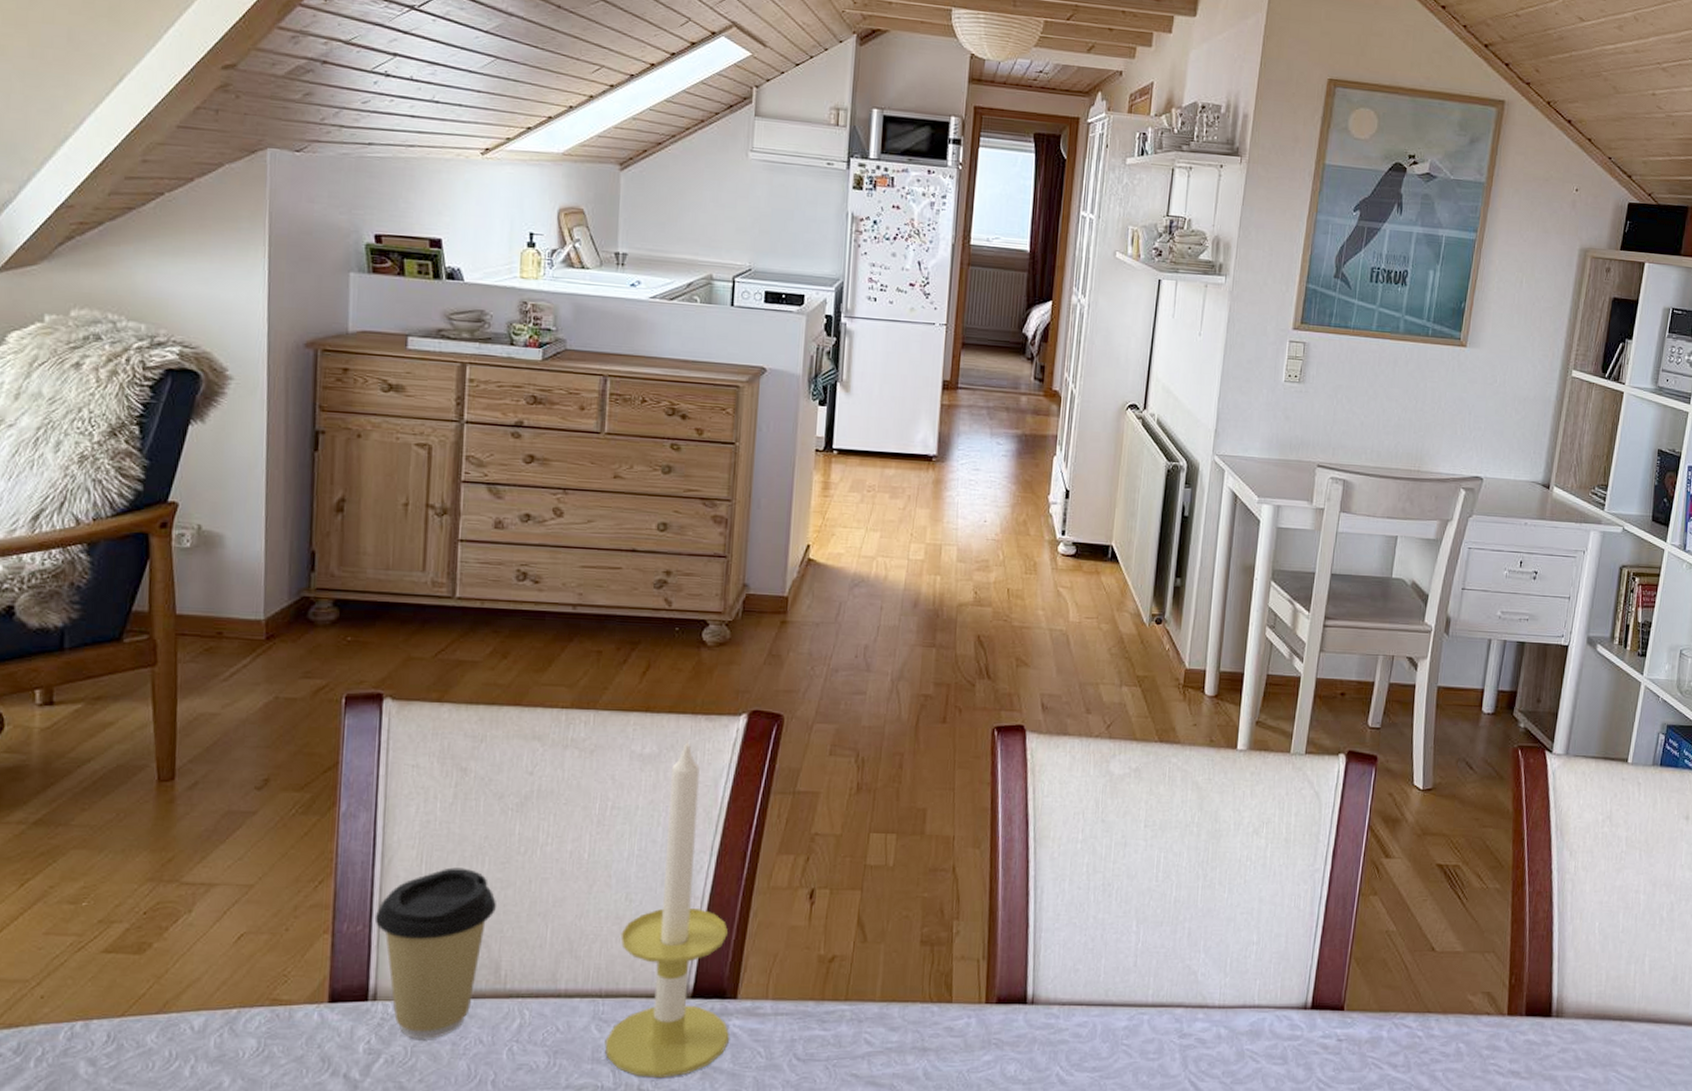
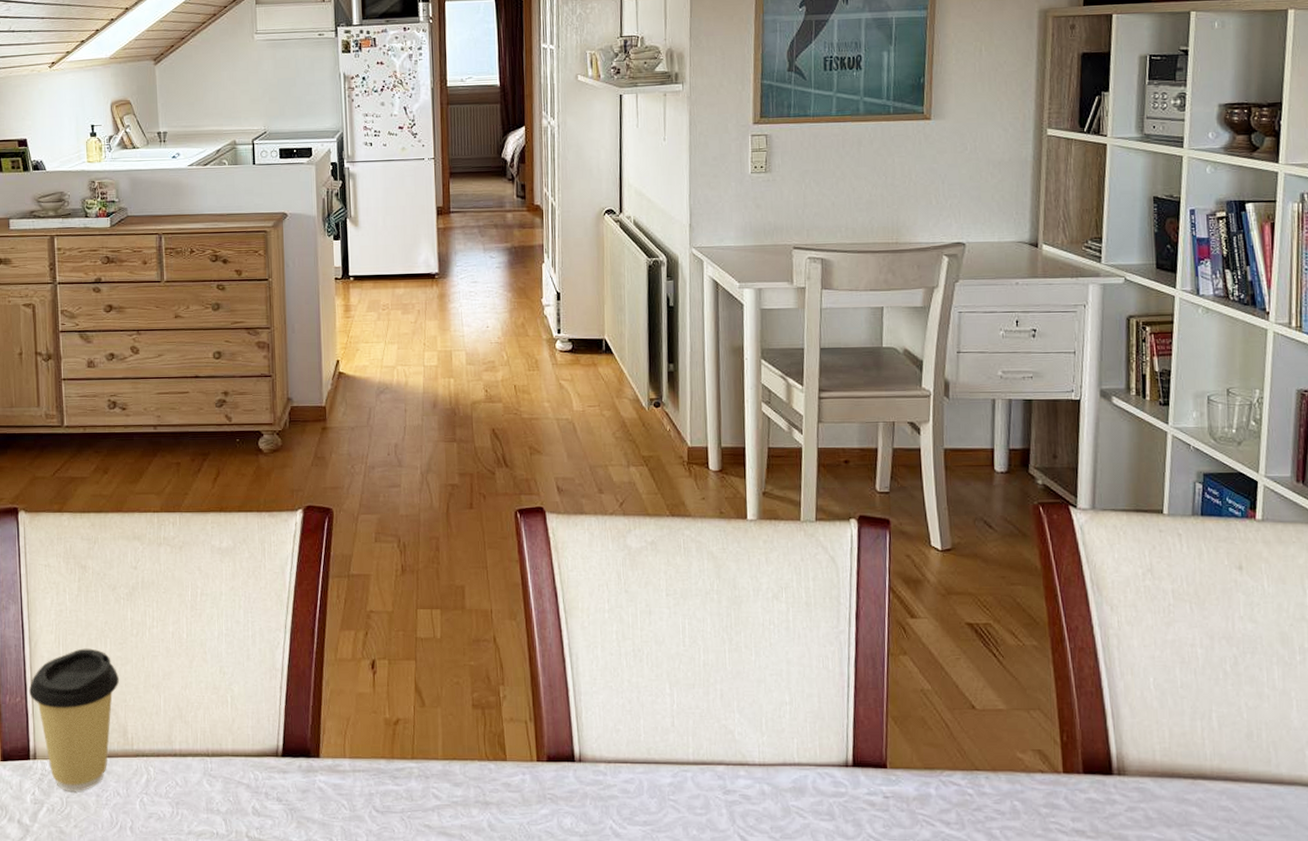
candle: present [605,737,730,1077] -> none [216,531,318,826]

